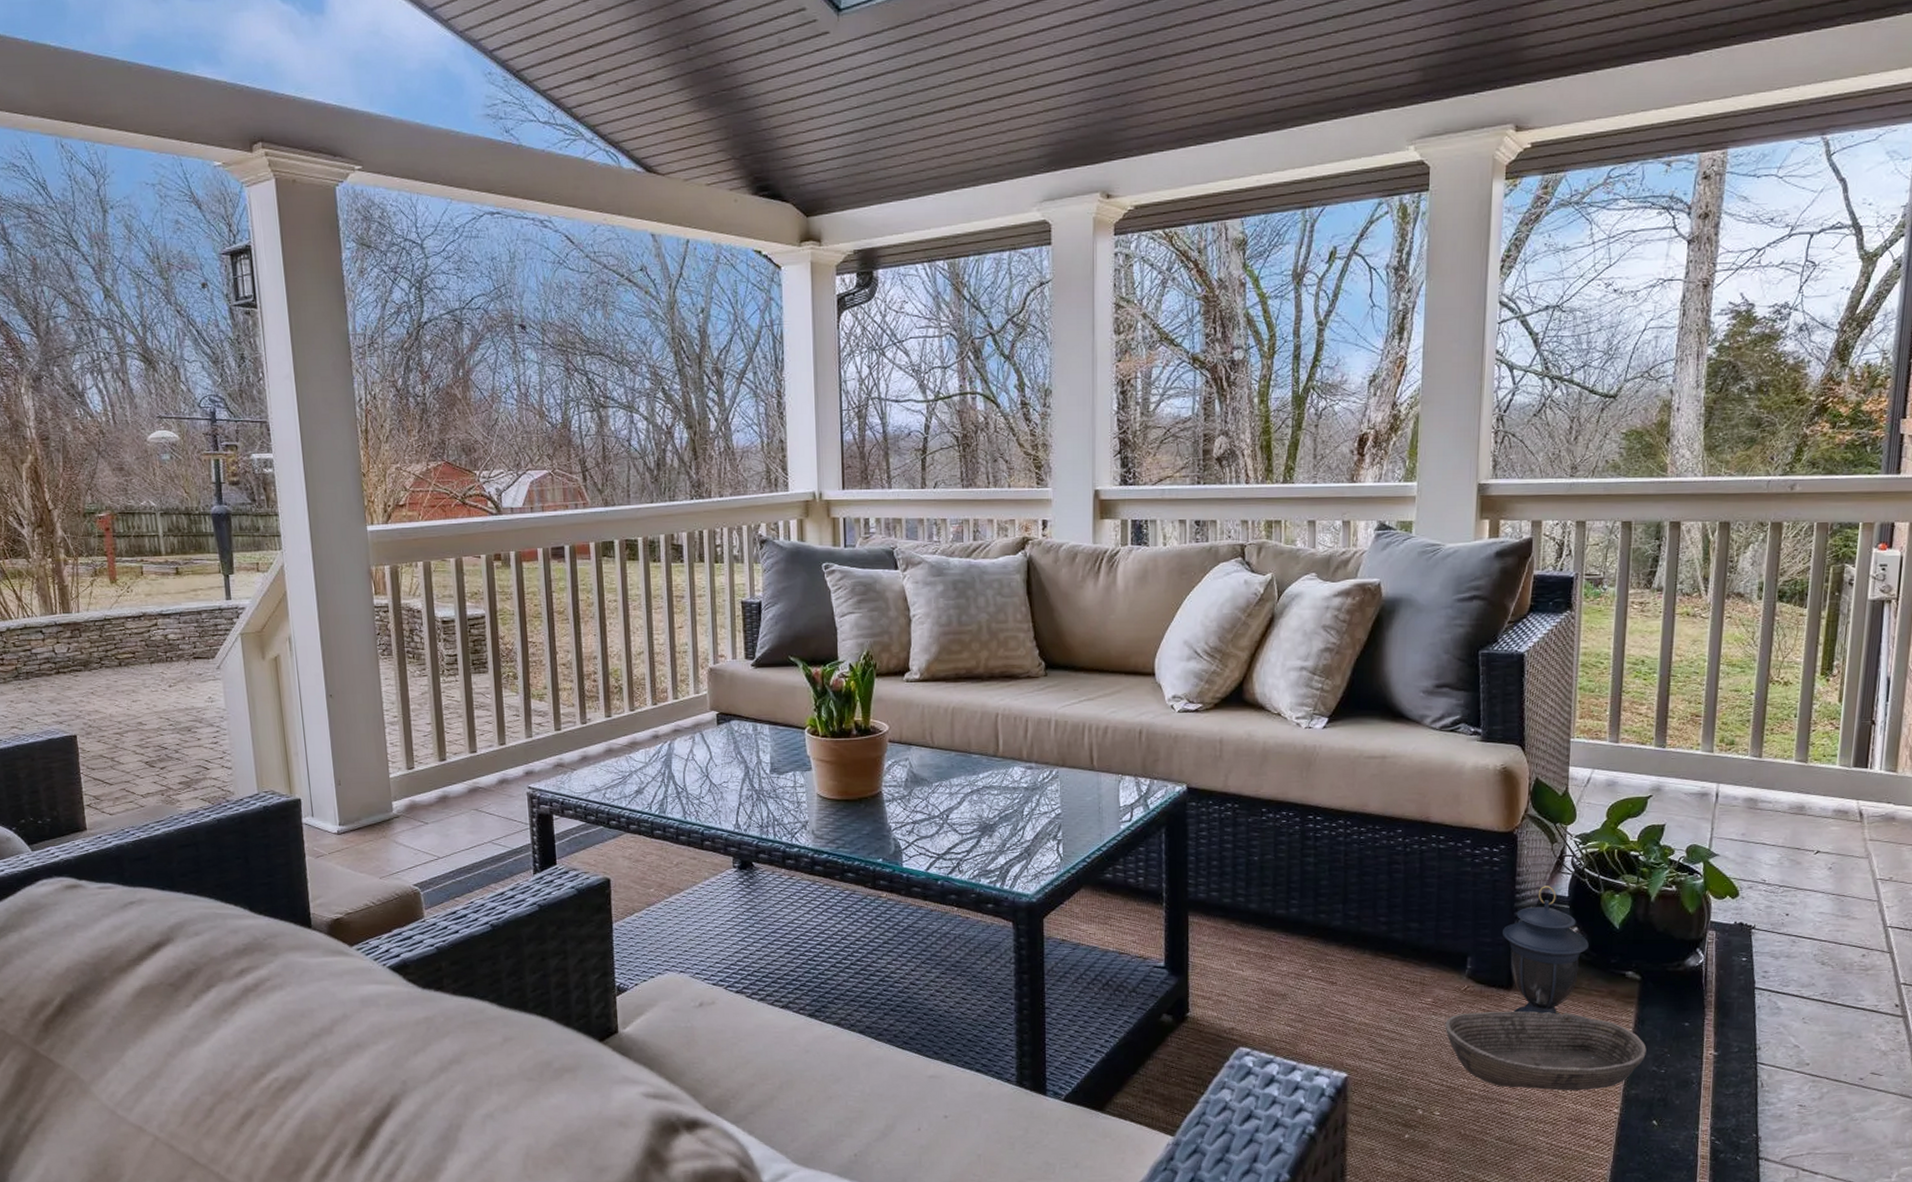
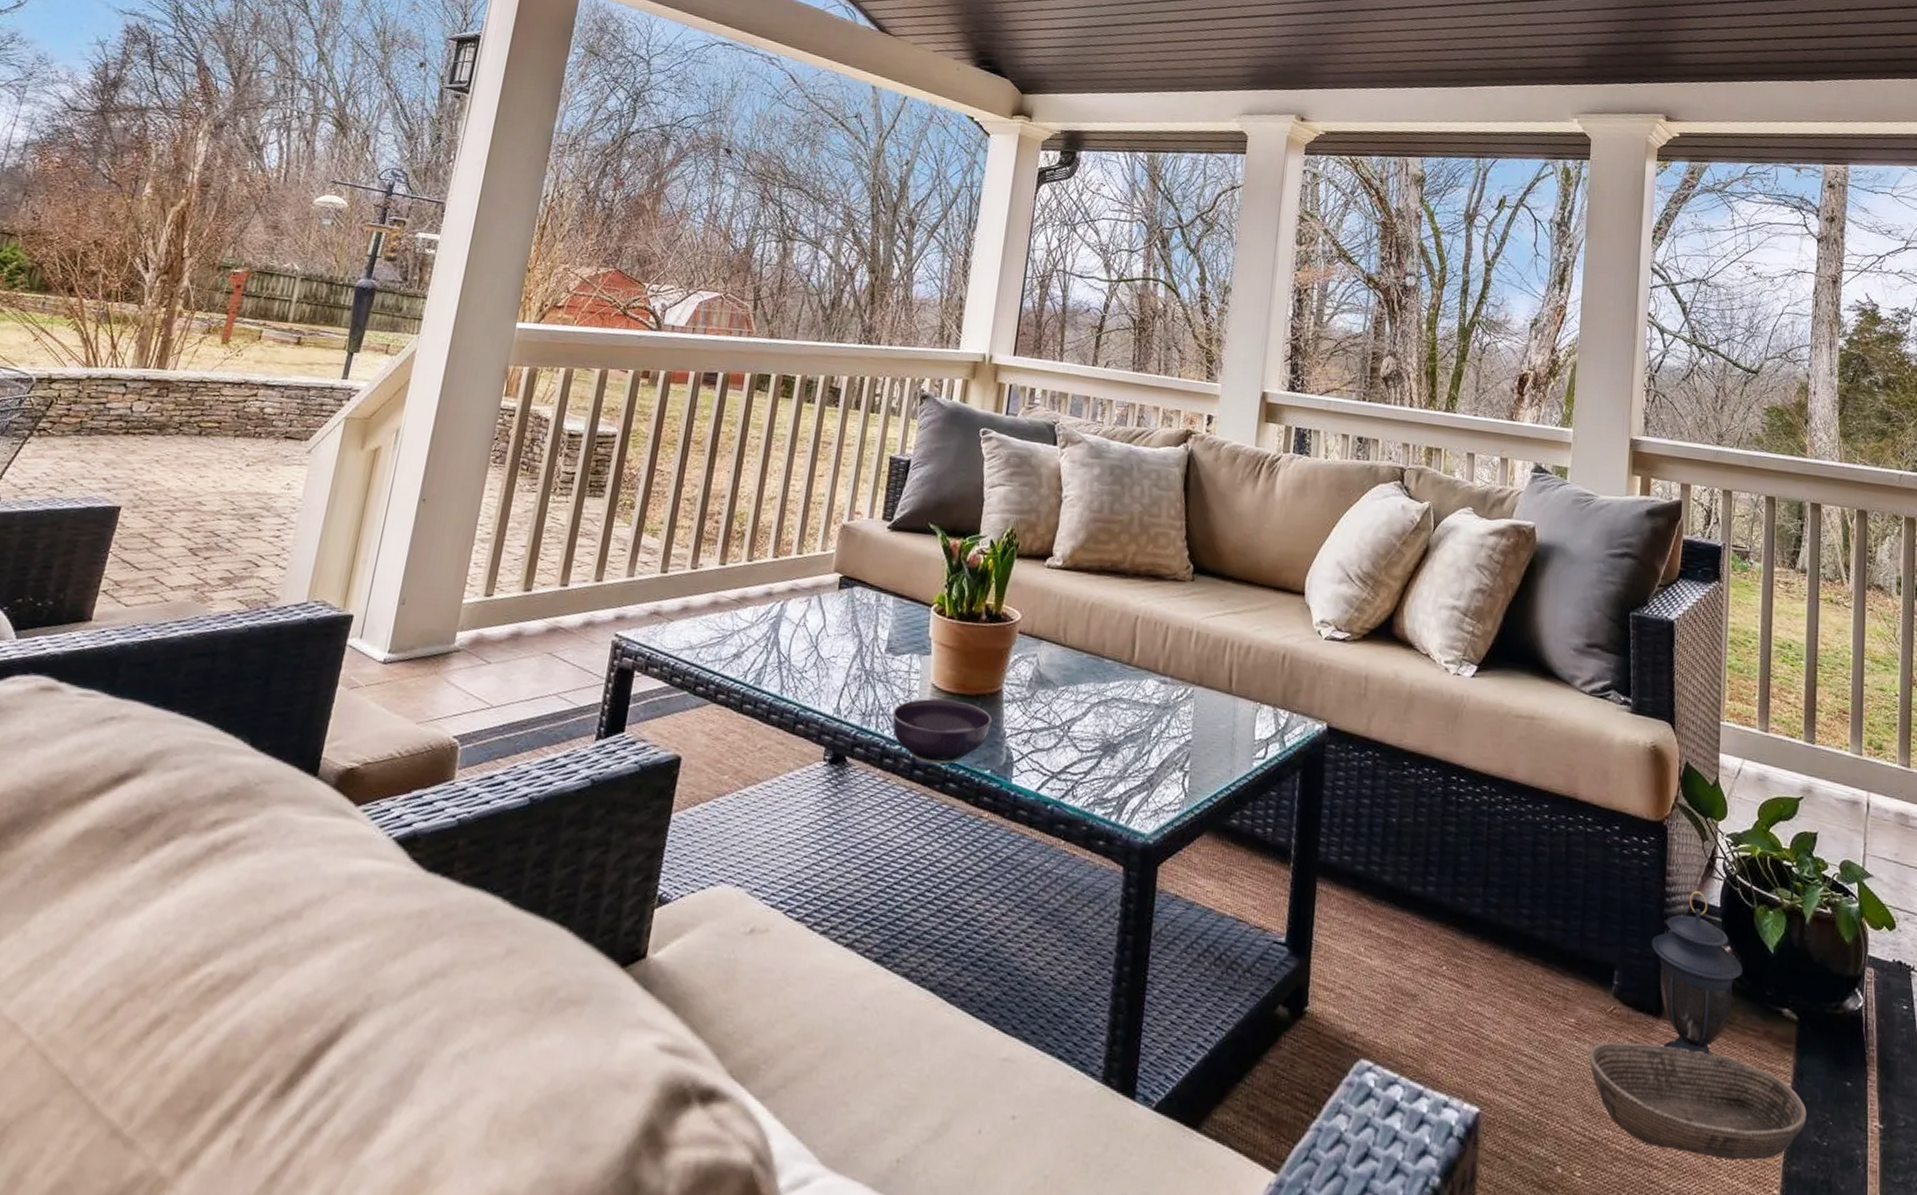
bowl: none [786,805,877,860] -> present [892,698,993,765]

